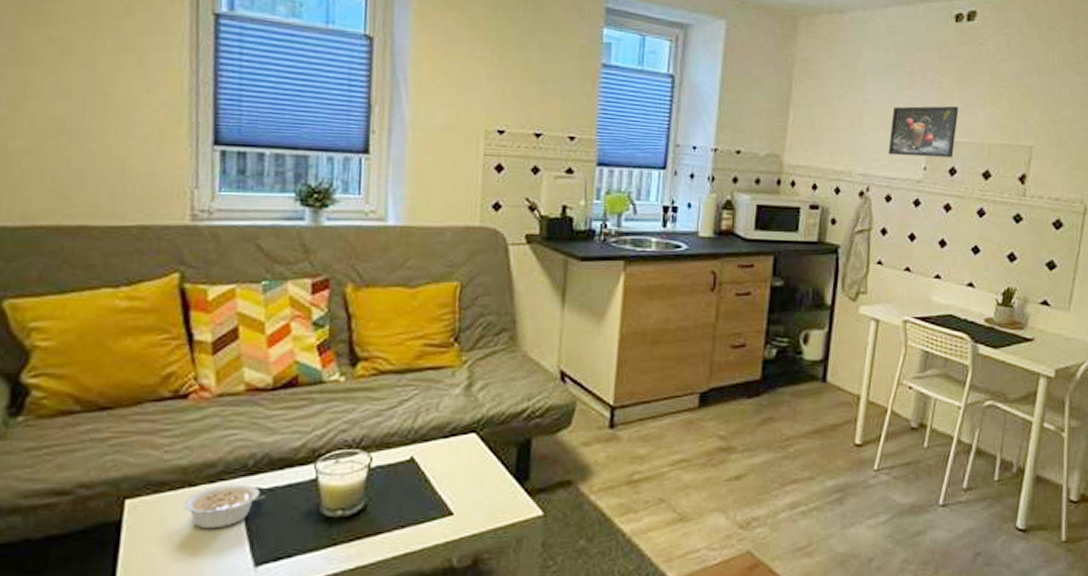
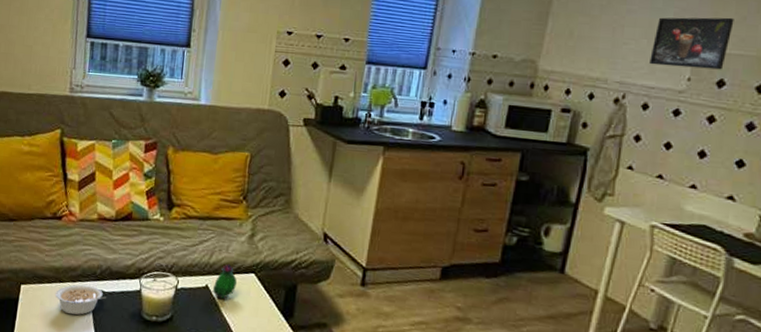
flowering cactus: none [421,425,452,473] -> present [213,264,237,300]

